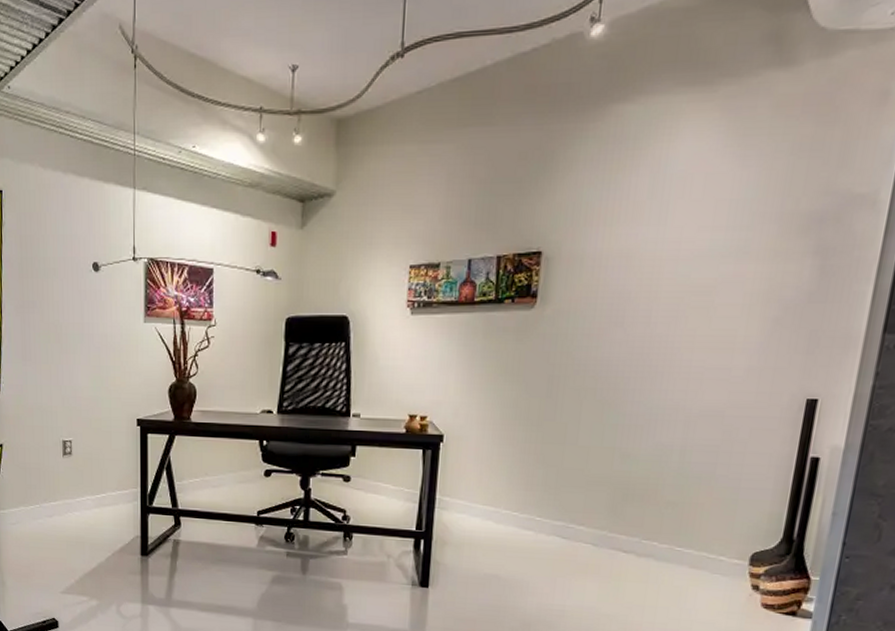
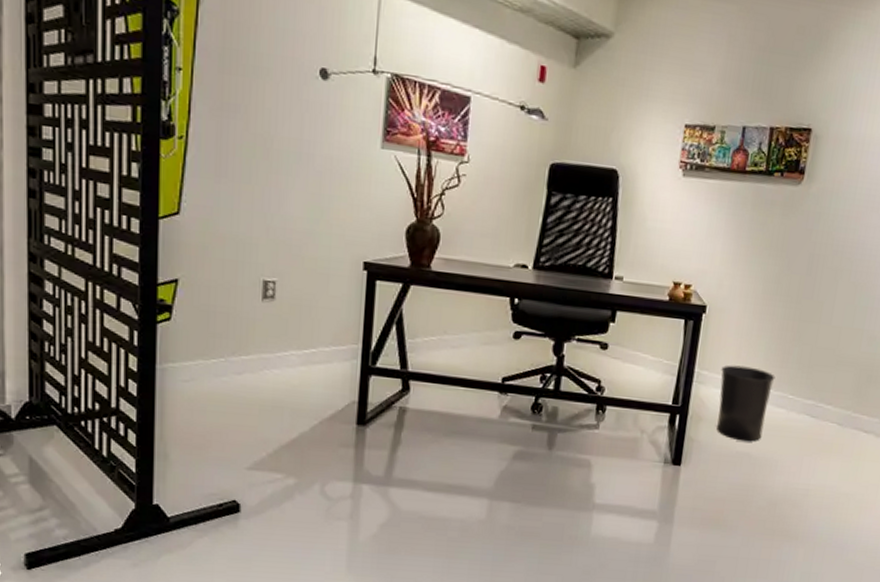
waste bin: none [462,490,520,564] -> present [716,365,775,442]

